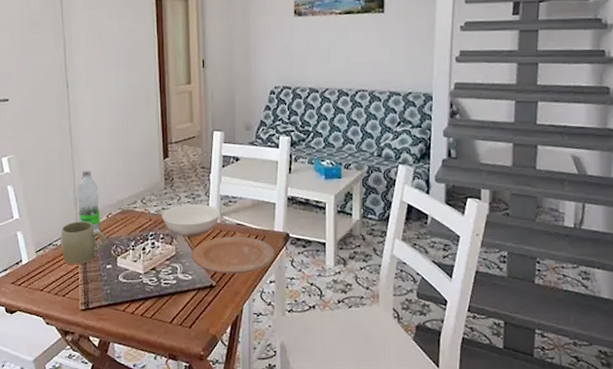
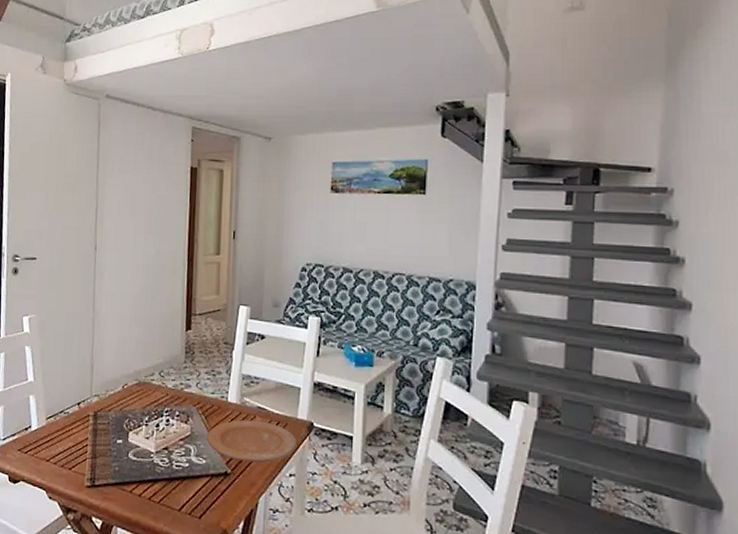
mug: present [60,221,107,265] -> none [72,389,120,437]
bottle: present [77,171,100,233] -> none [92,337,117,404]
bowl: present [162,203,220,237] -> none [179,380,241,417]

